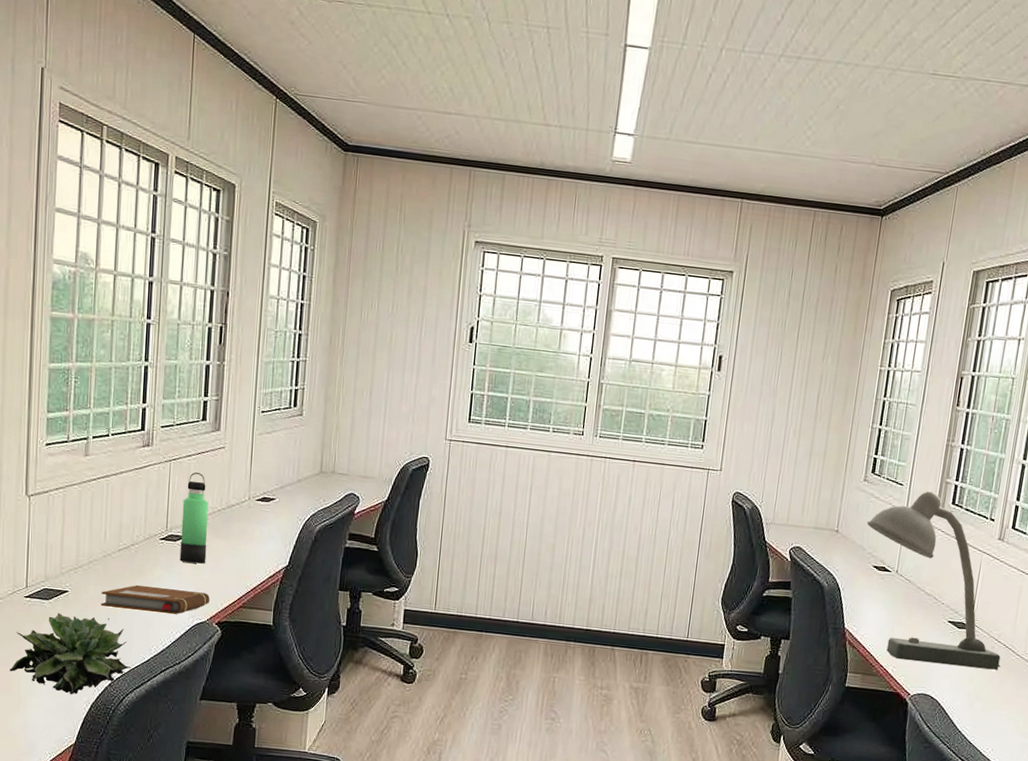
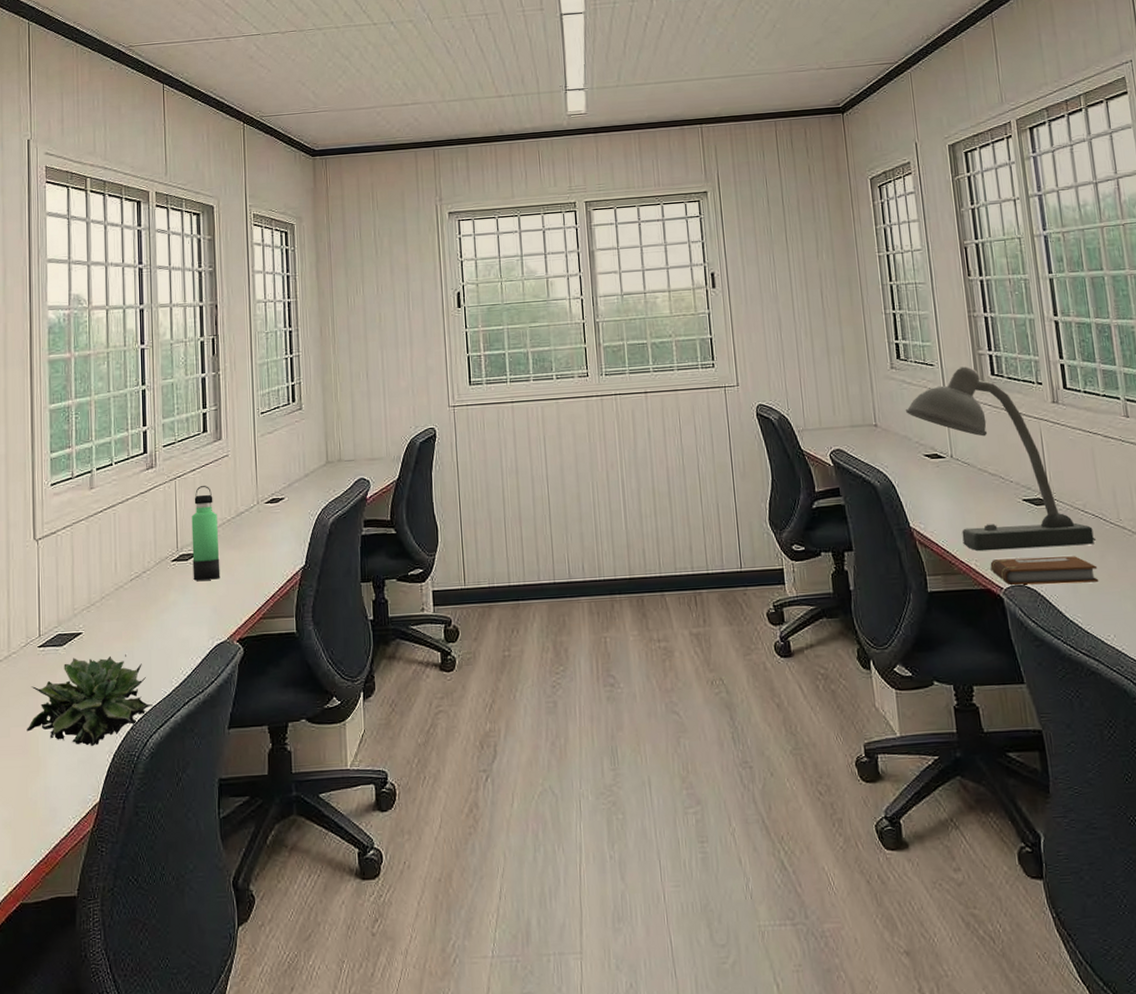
notebook: present [101,584,210,615] -> none [116,610,228,643]
notebook: none [904,668,995,703] -> present [990,556,1099,586]

